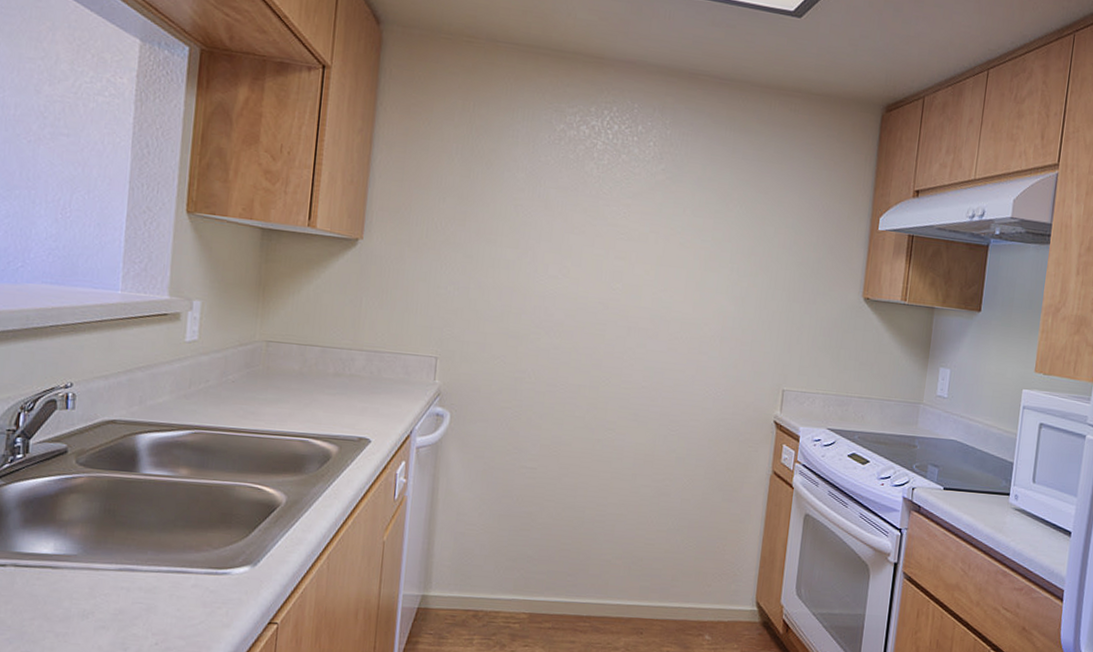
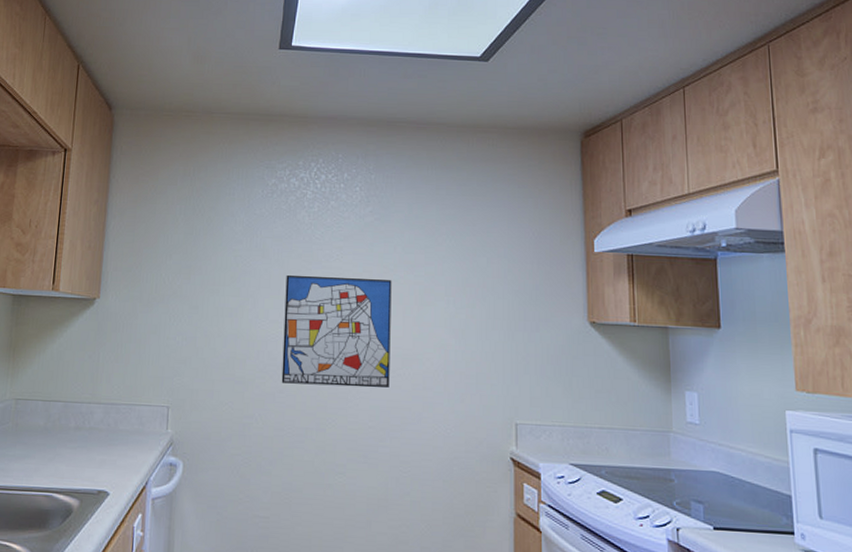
wall art: none [557,229,678,350] -> present [281,274,392,388]

